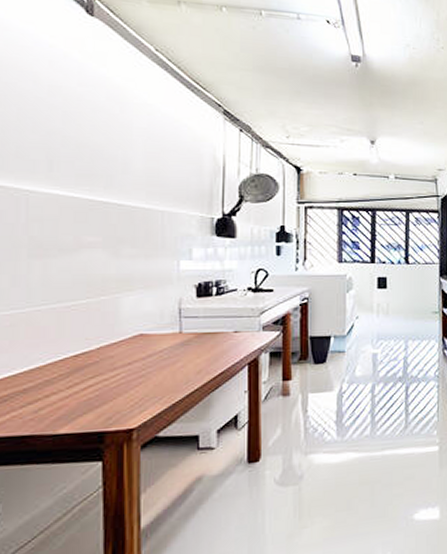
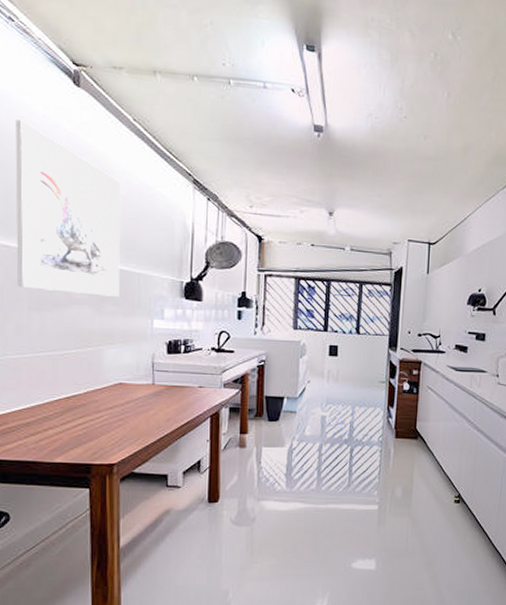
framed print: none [14,49,141,238] -> present [15,120,121,297]

